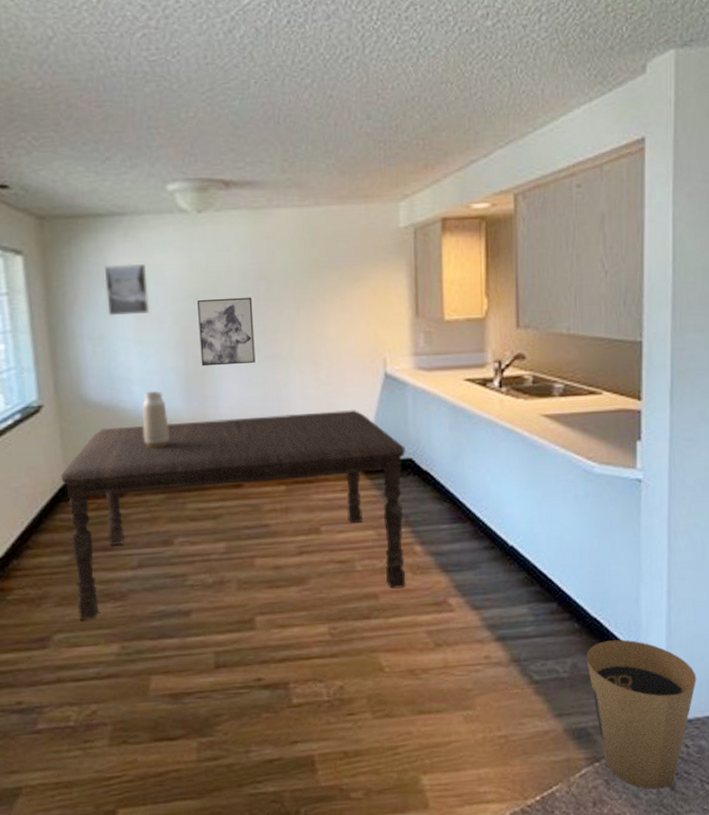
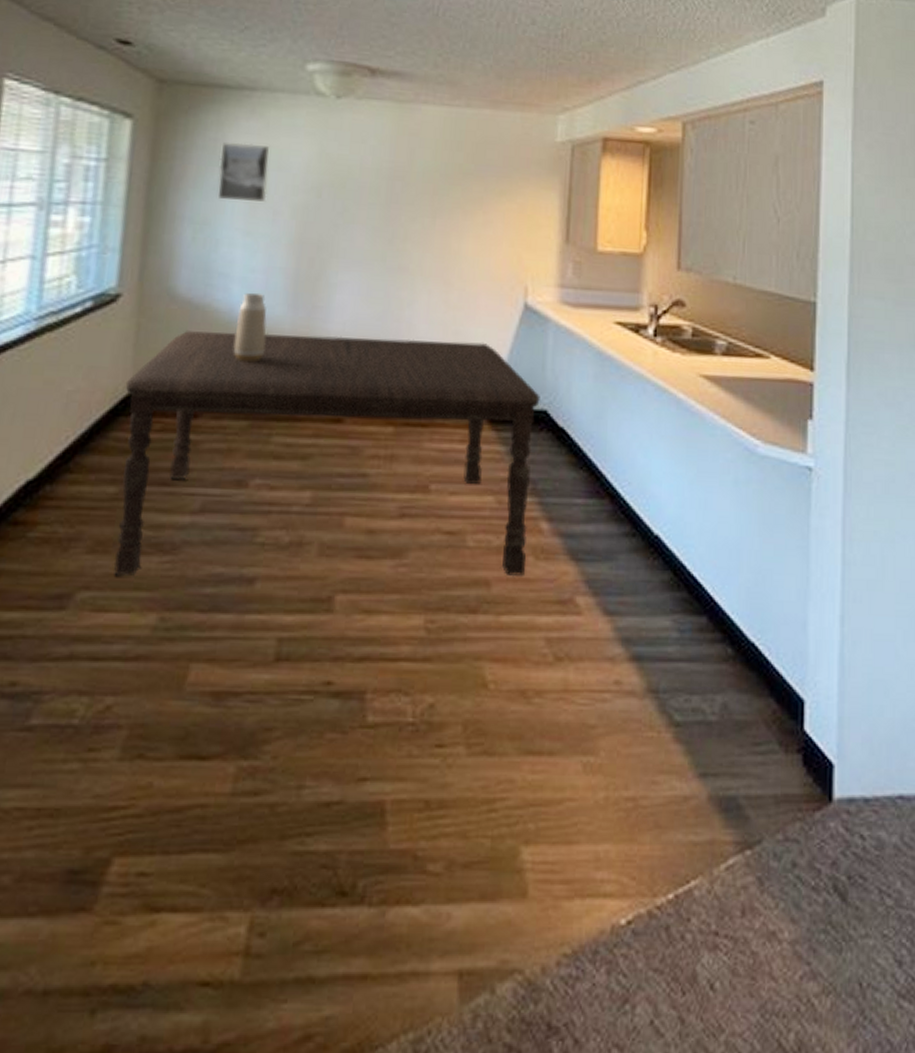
wall art: present [197,297,256,367] -> none [315,194,384,274]
trash can: present [587,639,697,789] -> none [740,676,875,898]

